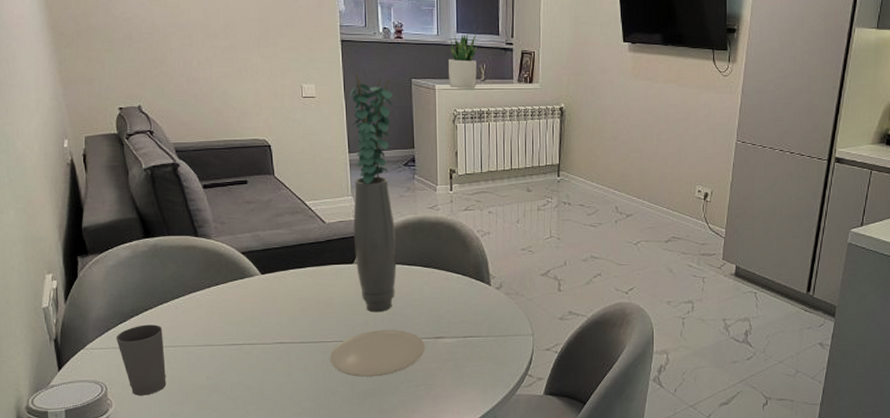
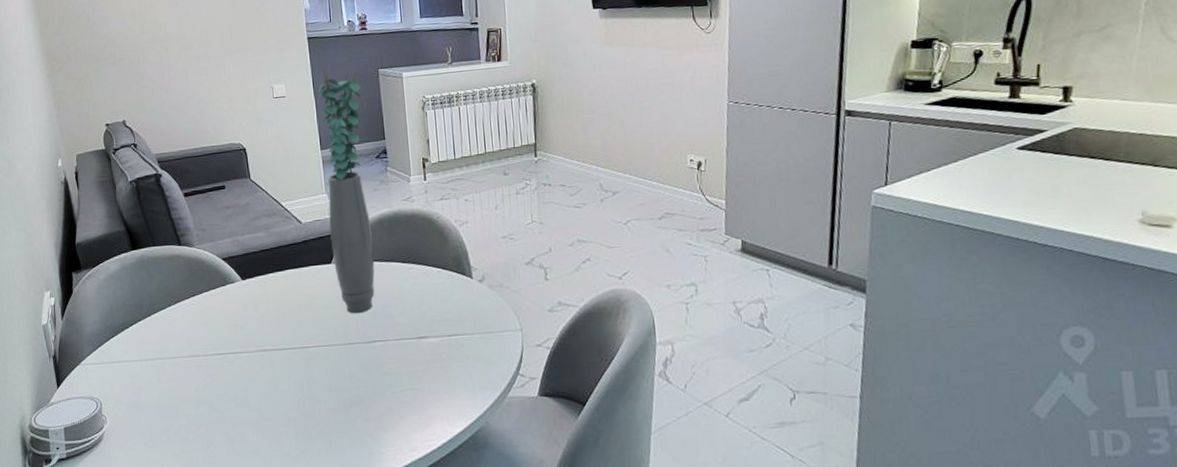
cup: present [116,325,167,395] -> none [108,337,157,411]
plate: present [329,329,425,377] -> none [312,330,409,383]
planter: present [448,33,478,89] -> none [413,16,444,75]

